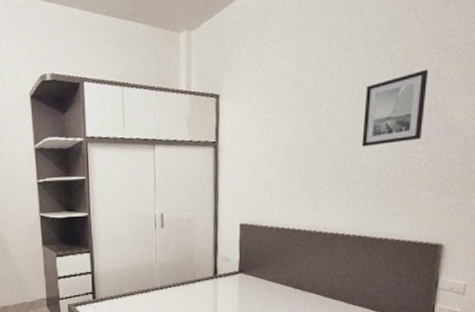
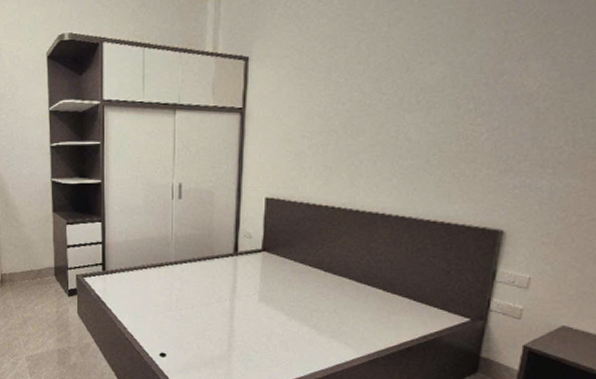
wall art: present [362,69,429,147] -> none [410,30,495,117]

